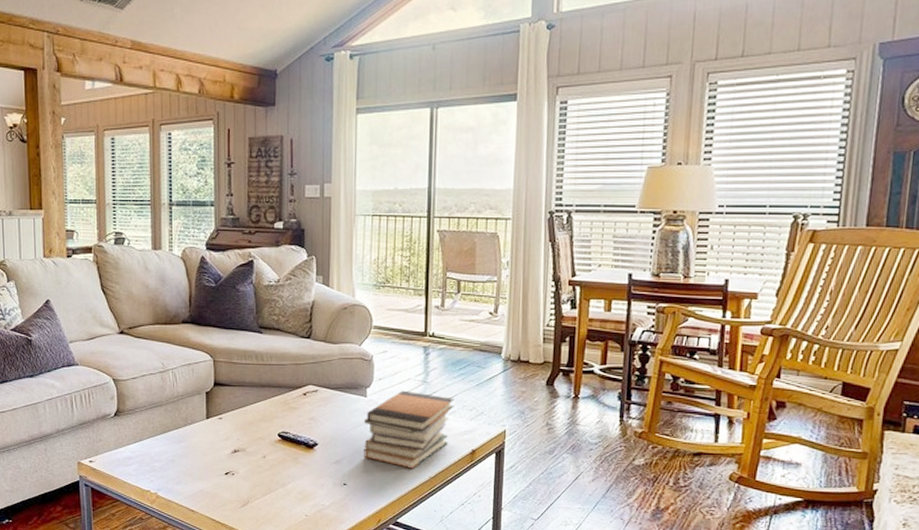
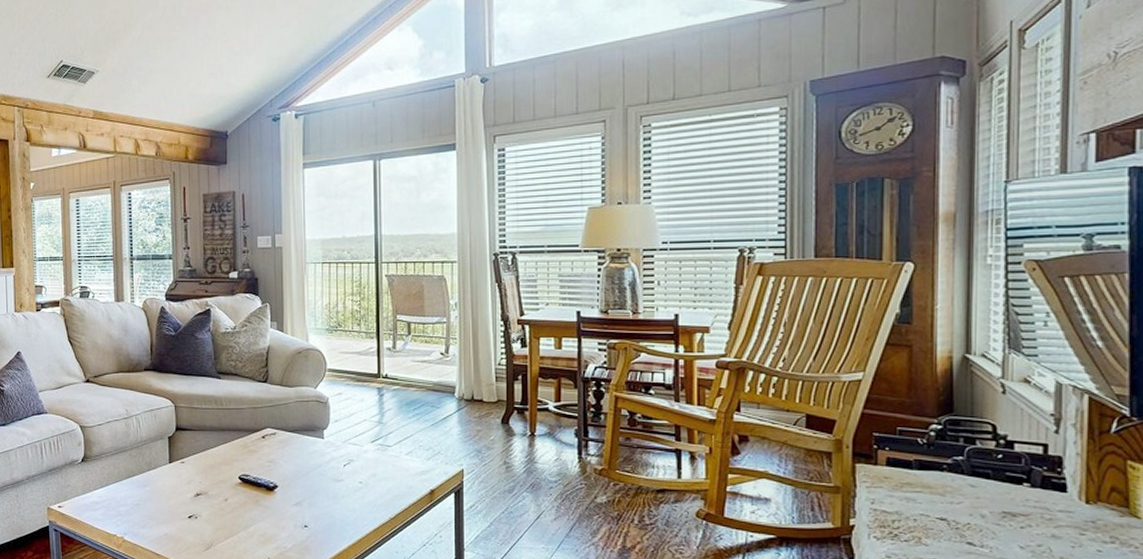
book stack: present [364,390,455,468] -> none [322,431,411,509]

